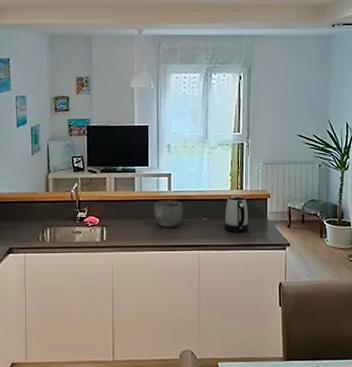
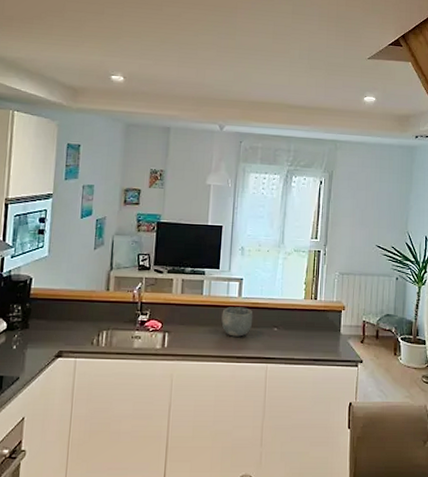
kettle: present [224,195,249,233] -> none [295,305,321,346]

